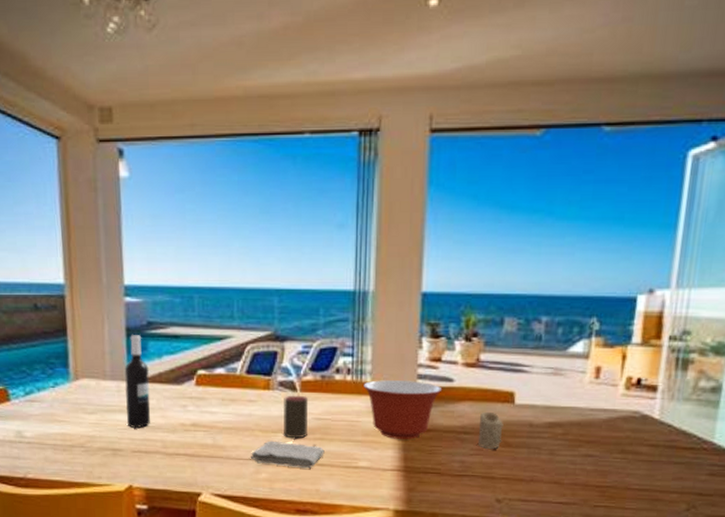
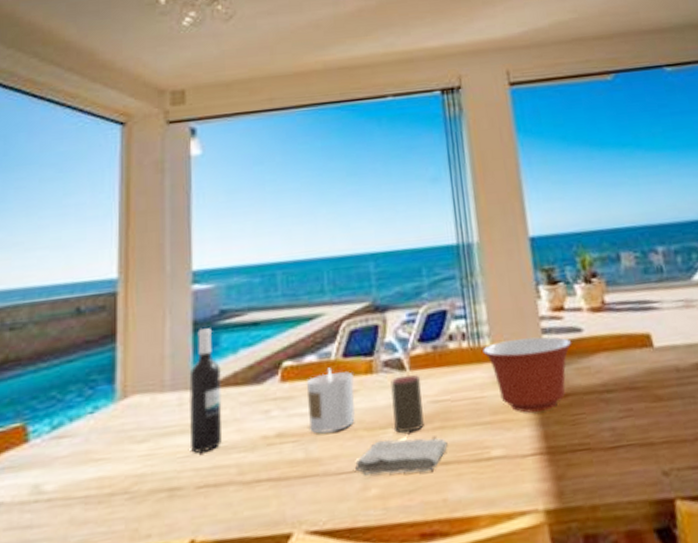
candle: none [217,380,254,429] -> present [307,367,355,434]
candle: present [477,411,504,450] -> none [619,361,652,409]

